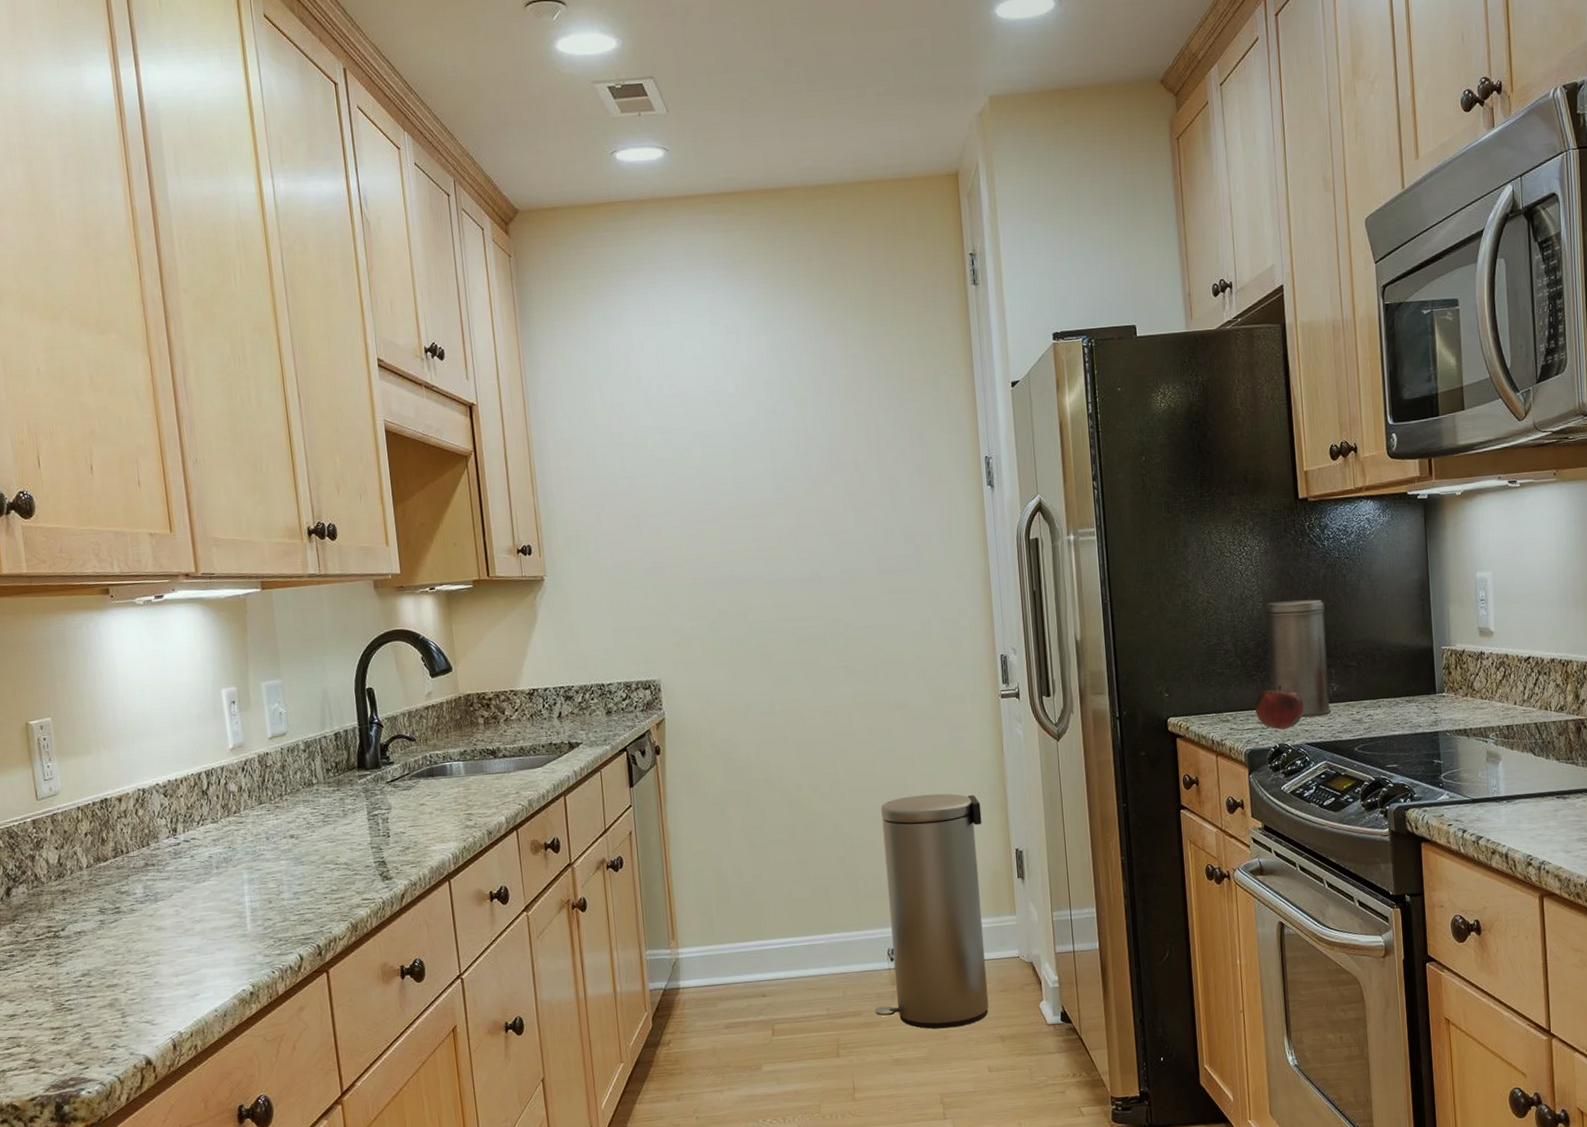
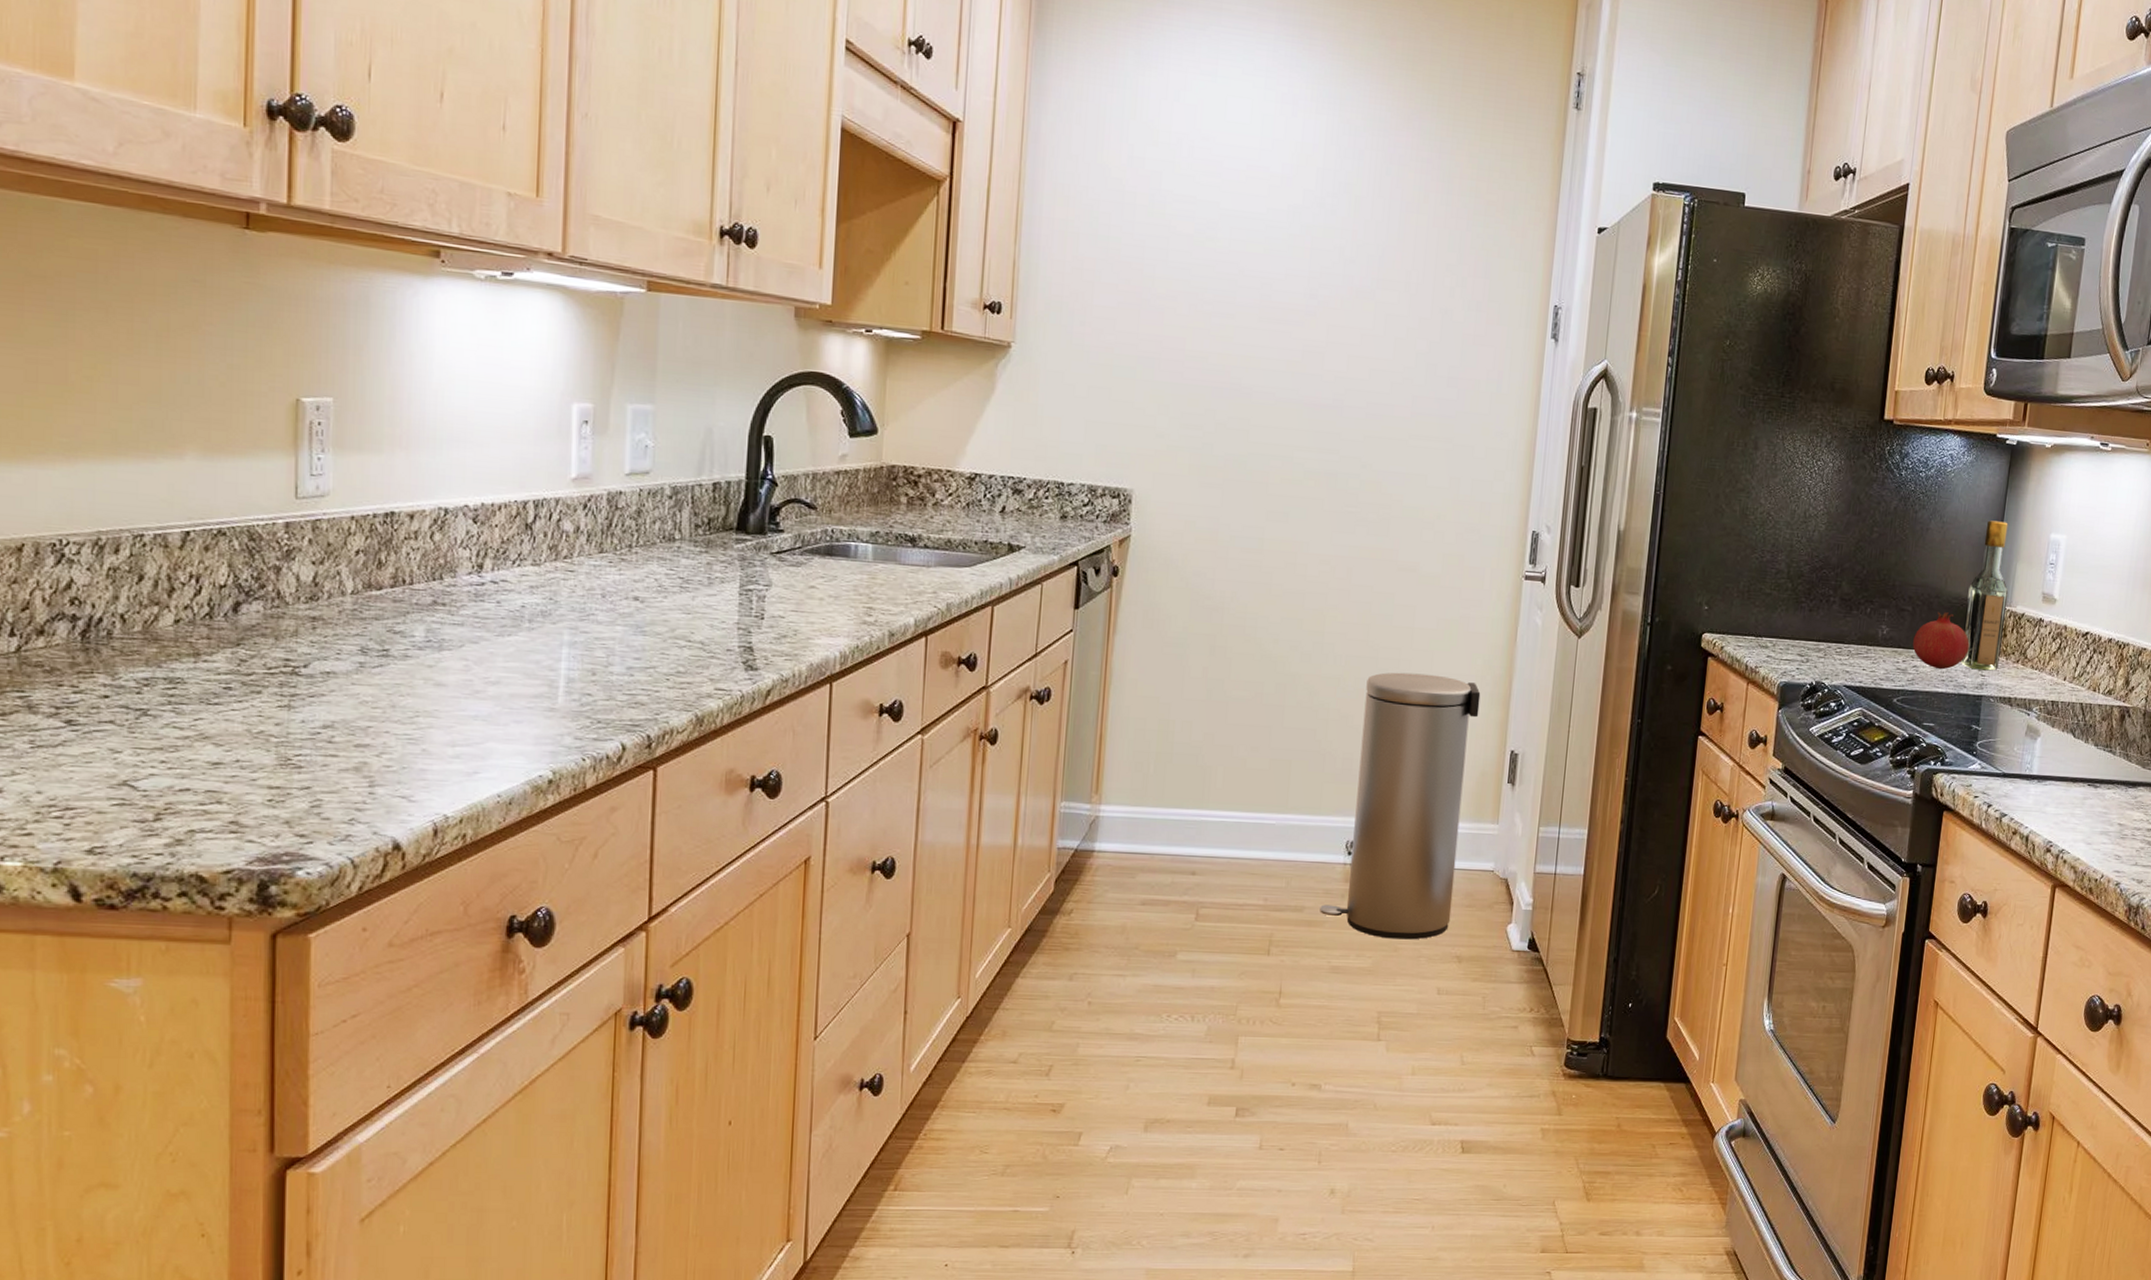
fruit: present [1255,685,1304,730] -> none [1797,618,1850,667]
canister: present [1264,599,1332,718] -> none [1817,526,1891,659]
fruit: none [1363,661,1418,715] -> present [1912,612,1970,670]
bottle: none [1407,569,1449,709] -> present [1960,520,2009,671]

